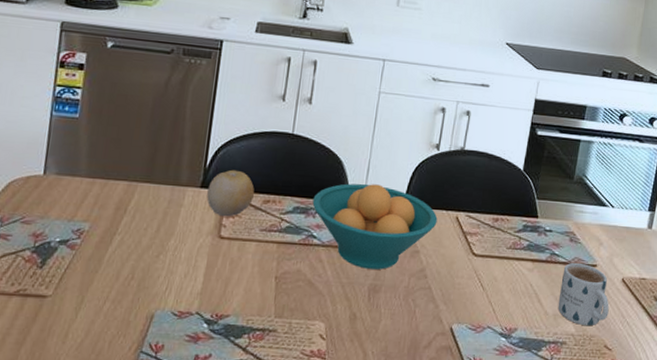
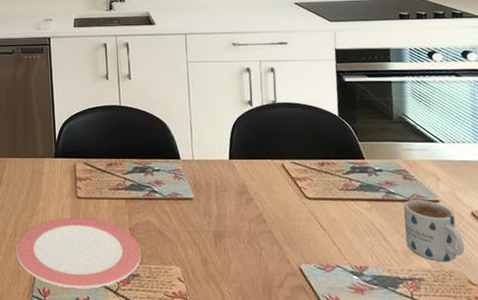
plate: none [129,260,285,345] -> present [16,217,142,289]
fruit: present [207,169,255,217] -> none [60,140,98,180]
fruit bowl: present [312,183,438,270] -> none [148,142,265,217]

